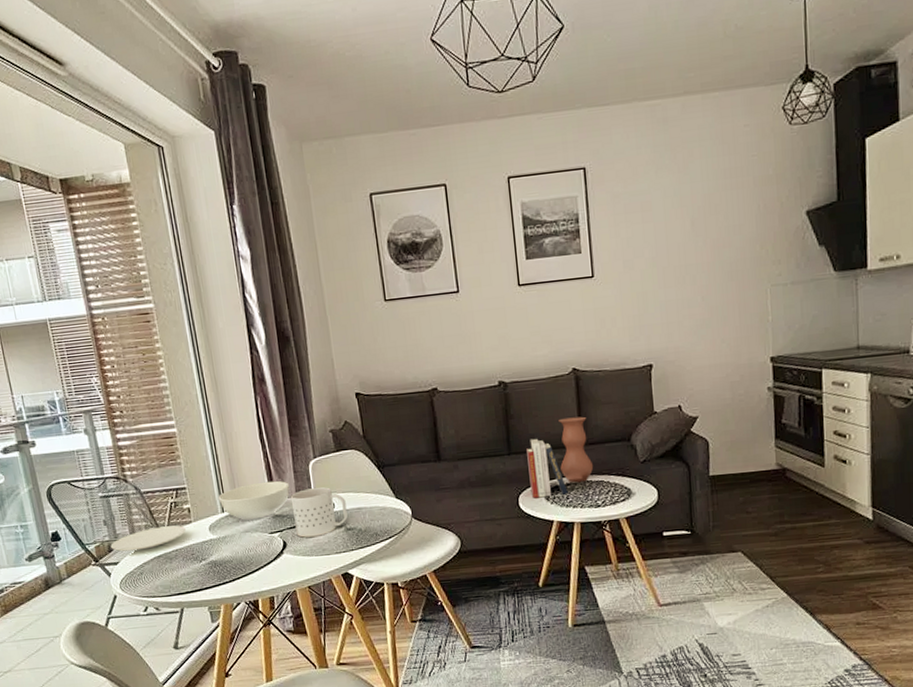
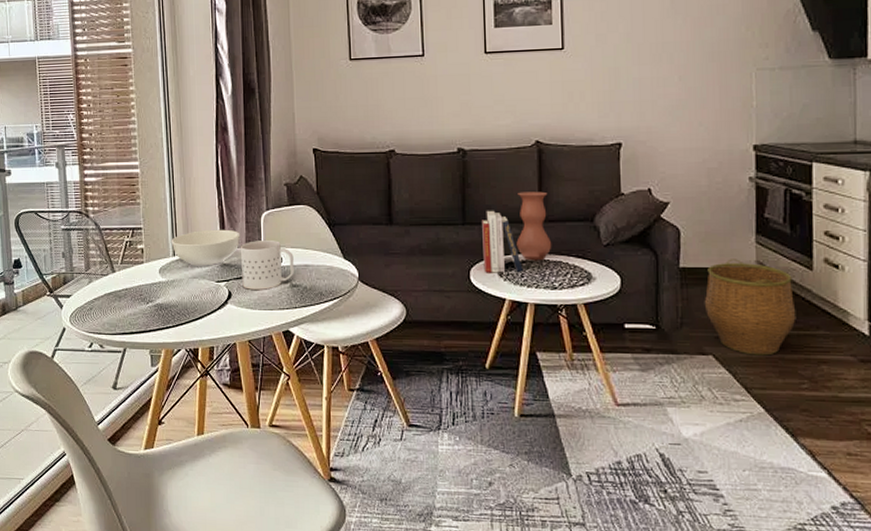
plate: present [110,525,186,552] -> none [66,264,137,285]
basket: none [732,463,812,548] -> present [704,259,796,356]

